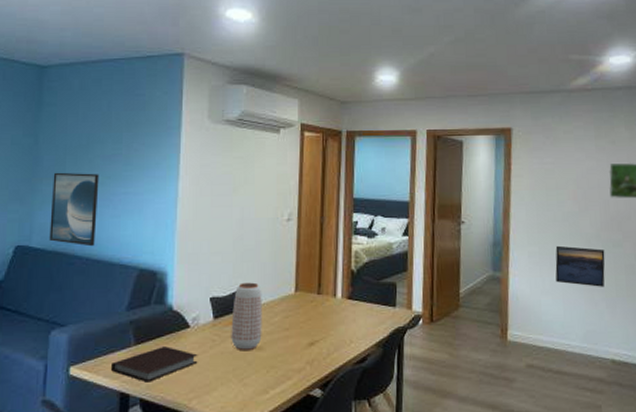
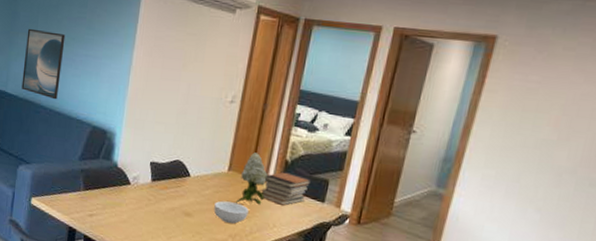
notebook: present [111,346,198,383] -> none [63,196,135,223]
vase: present [231,282,262,350] -> none [164,153,198,215]
cereal bowl: none [286,325,323,348] -> present [214,200,249,224]
flower: none [307,268,336,325] -> present [235,152,268,206]
book stack: none [333,282,380,318] -> present [262,172,312,206]
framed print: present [555,245,605,287] -> none [507,173,578,226]

